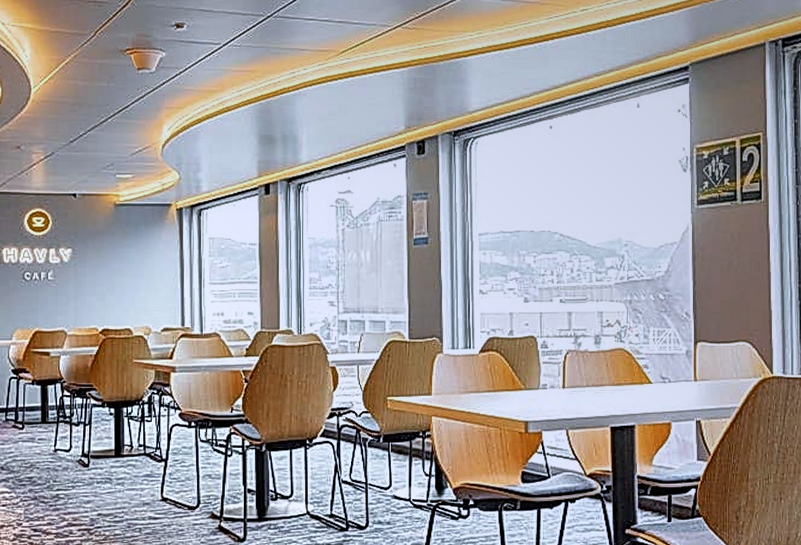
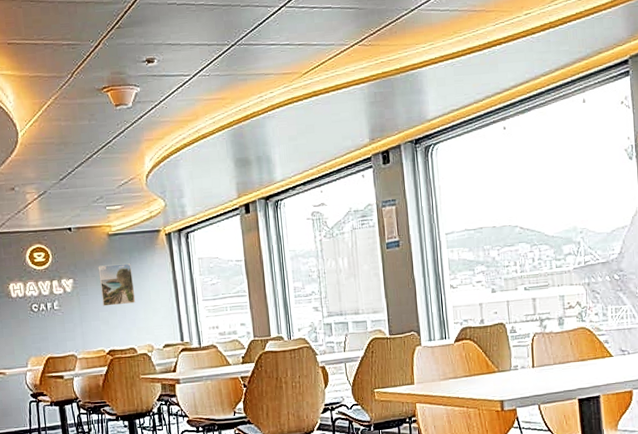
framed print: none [100,237,137,281] -> present [98,263,136,307]

